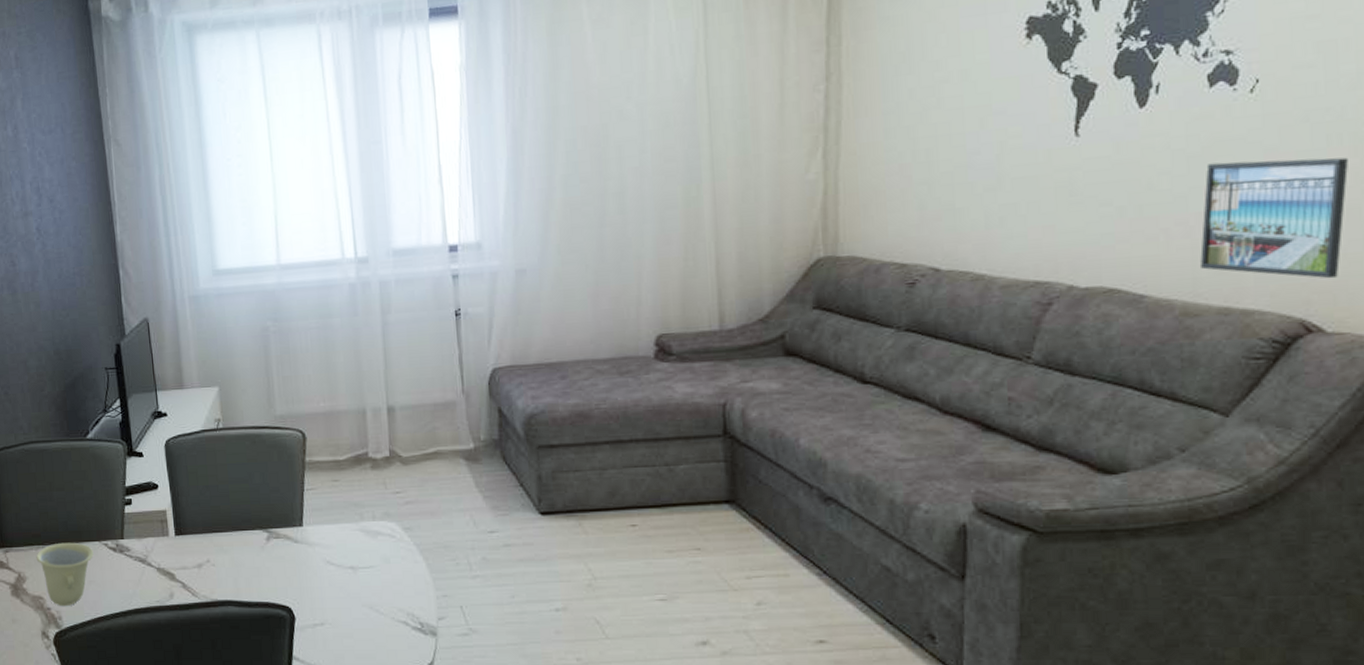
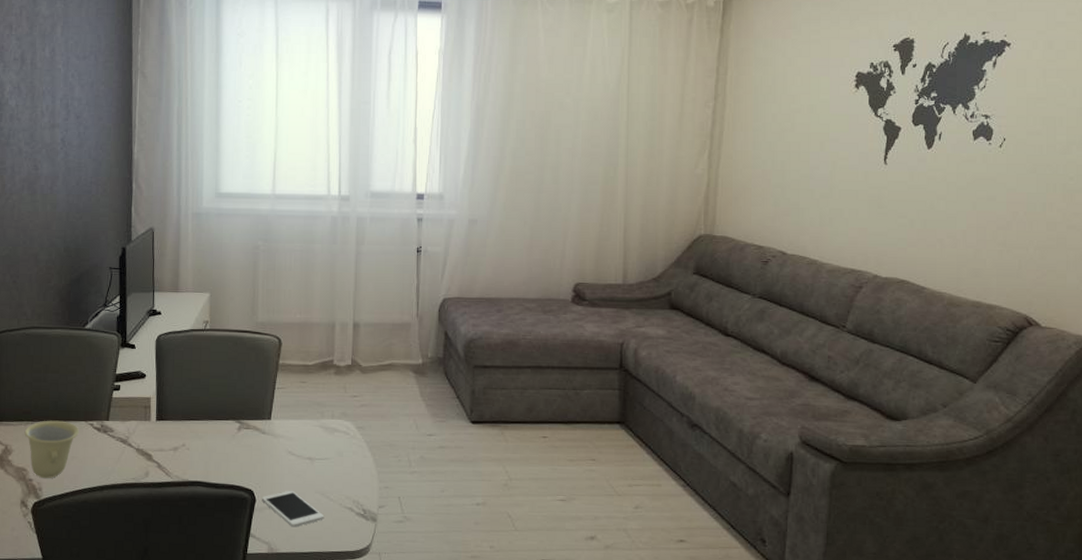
cell phone: none [301,605,376,647] -> present [261,490,325,527]
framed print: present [1199,157,1350,279] -> none [961,195,1060,288]

